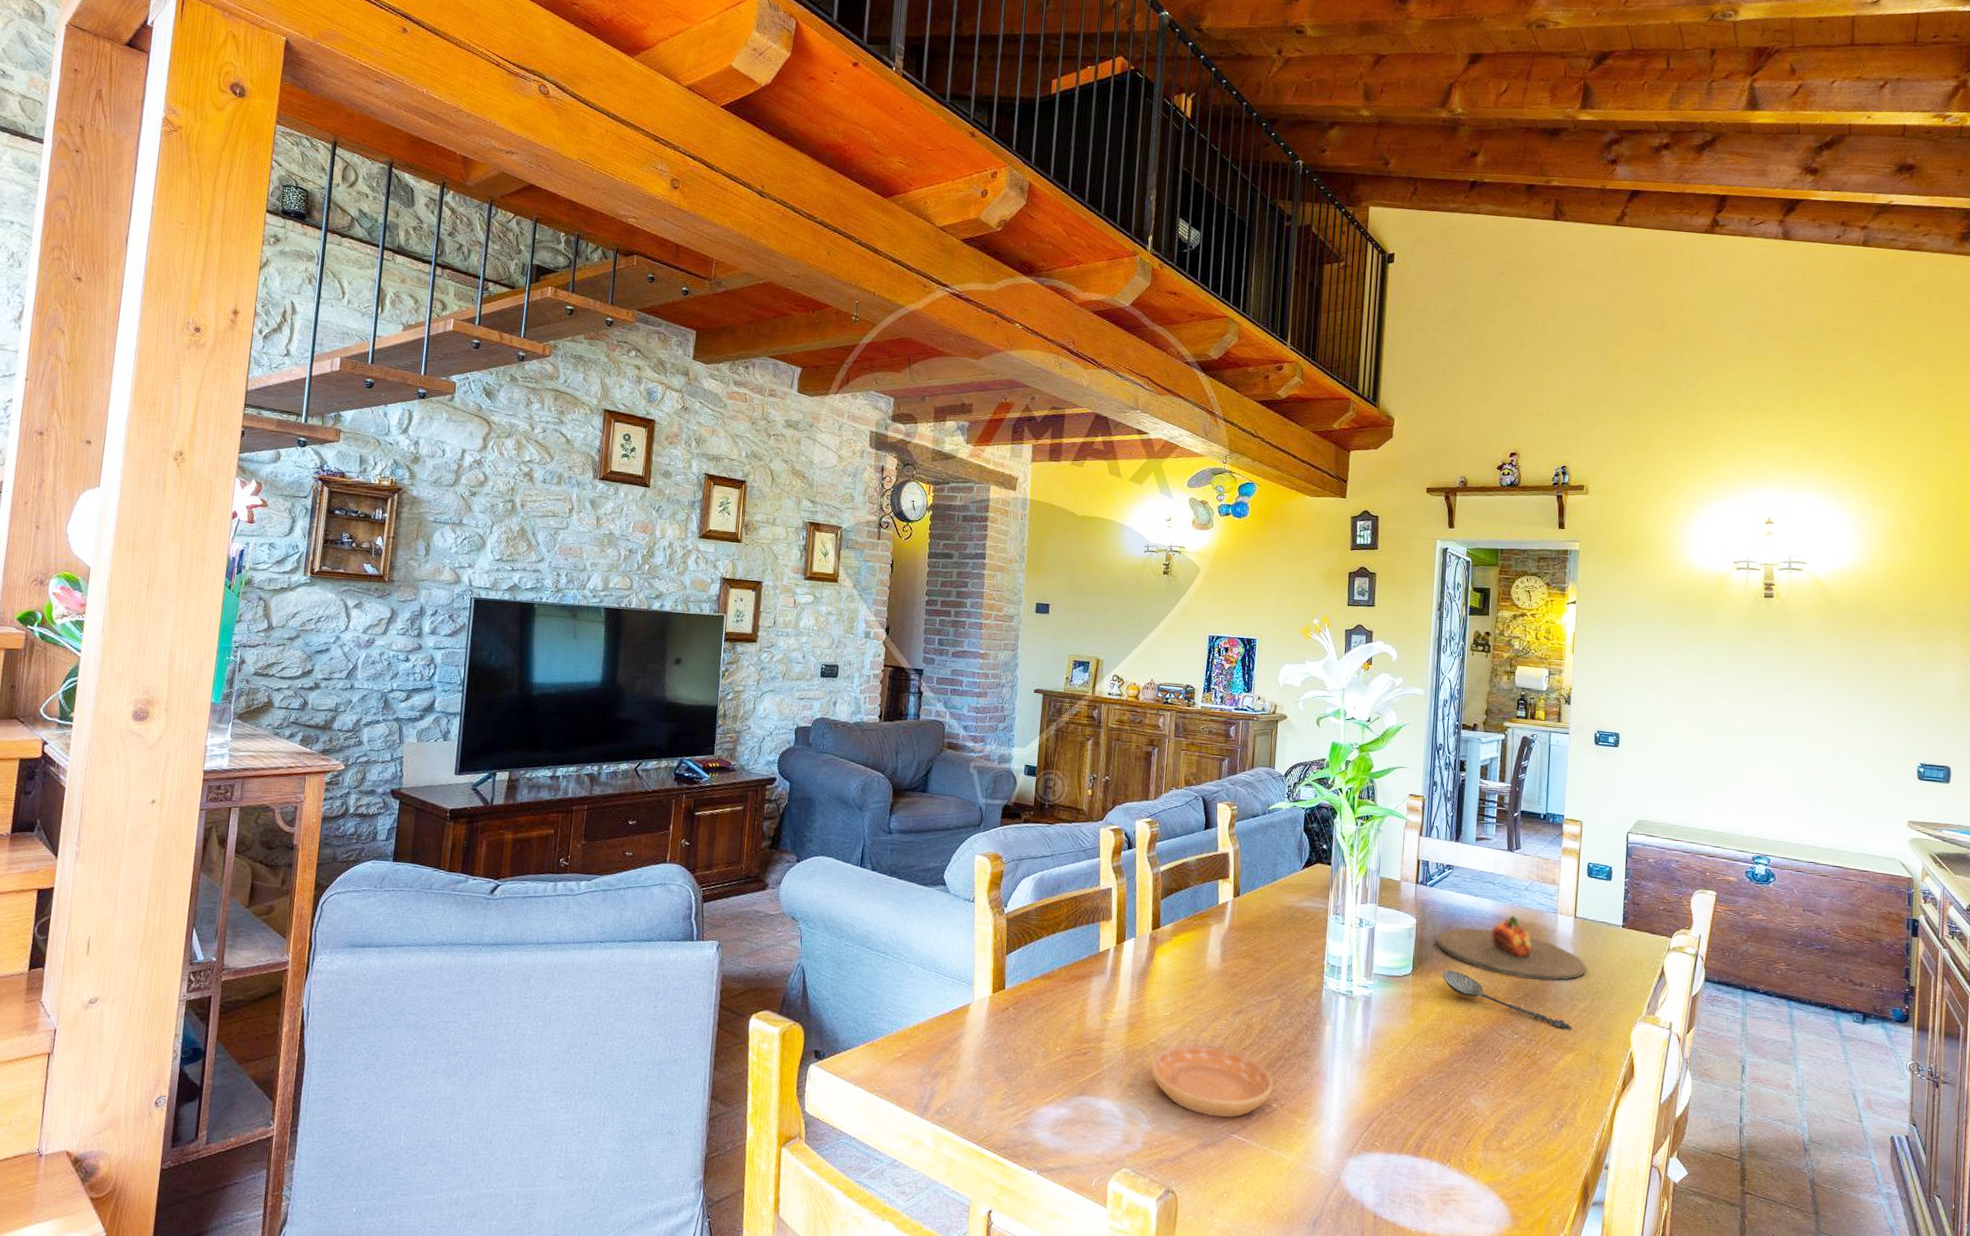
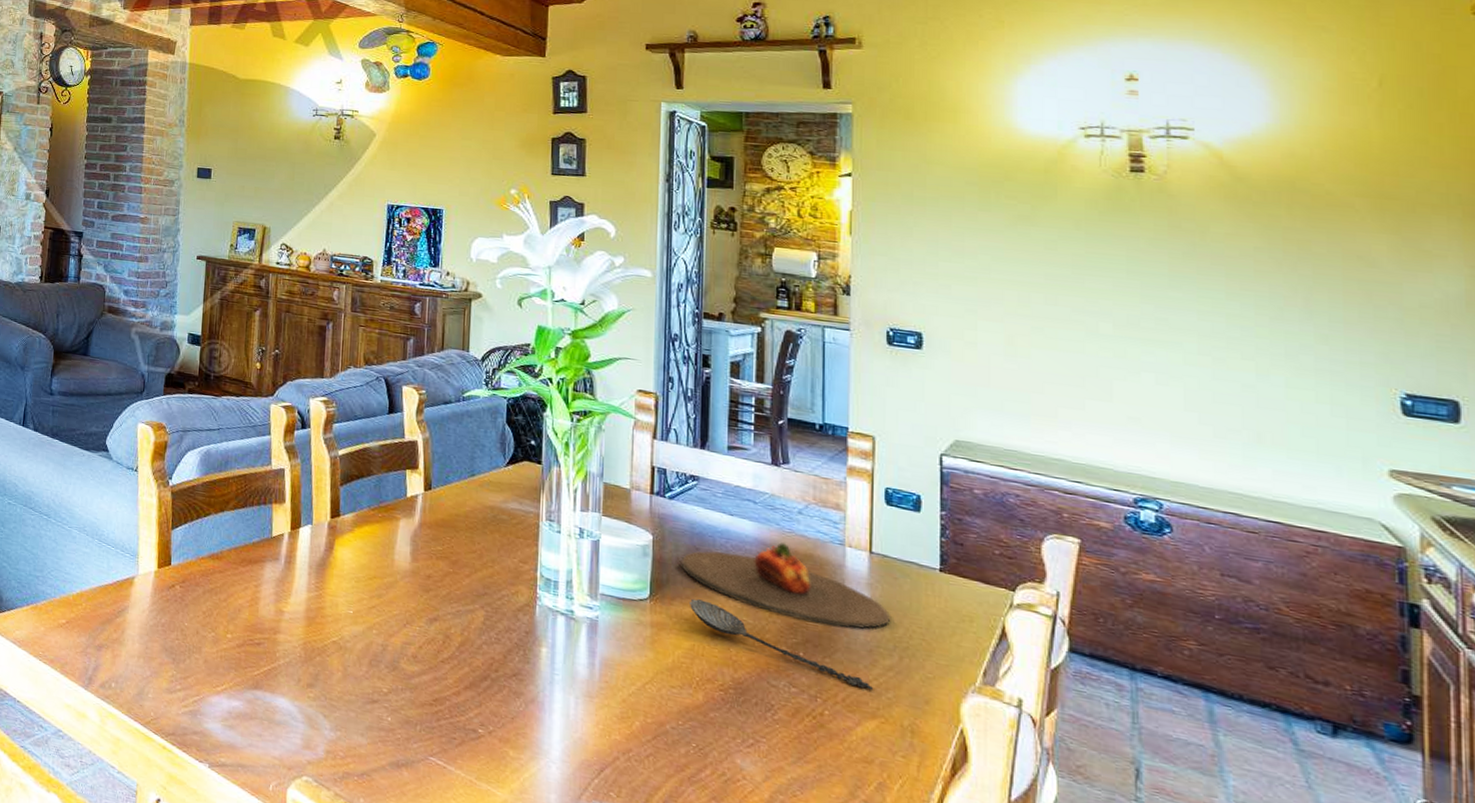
saucer: present [1150,1043,1273,1118] -> none [332,648,479,738]

